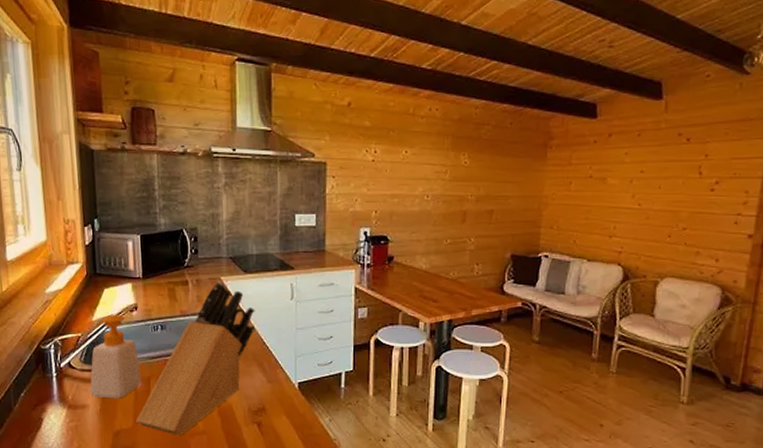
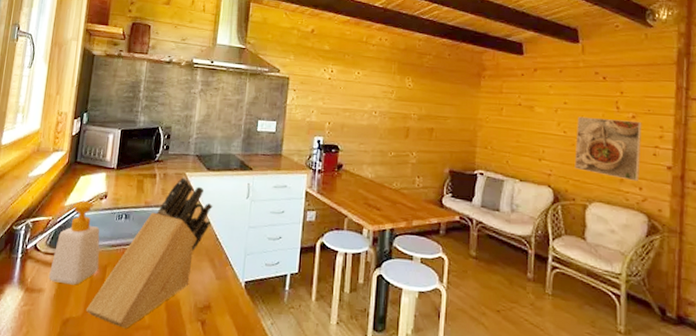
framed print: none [648,186,726,252] -> present [574,116,642,181]

